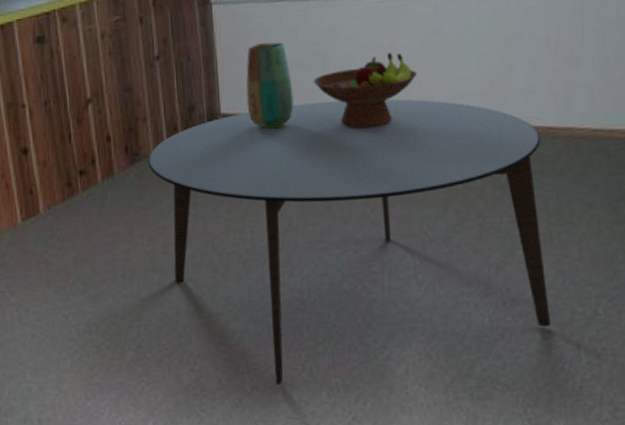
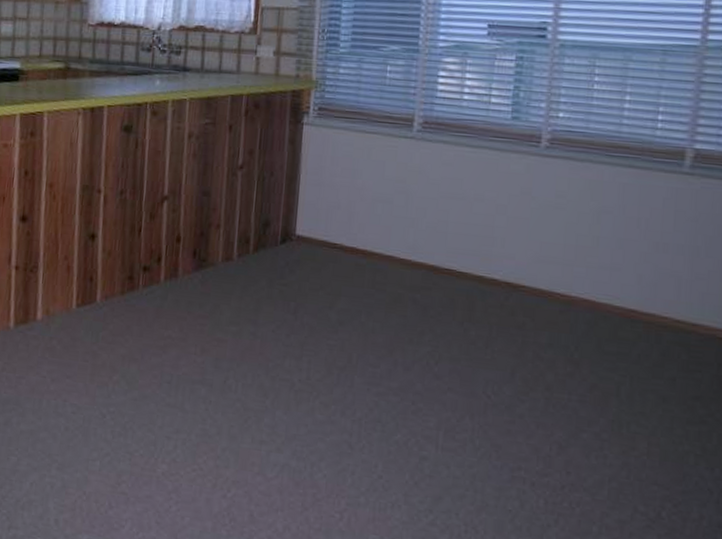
dining table: present [148,98,552,386] -> none [214,237,620,531]
vase: present [246,42,294,128] -> none [323,171,373,259]
fruit bowl: present [313,52,418,128] -> none [393,203,501,277]

